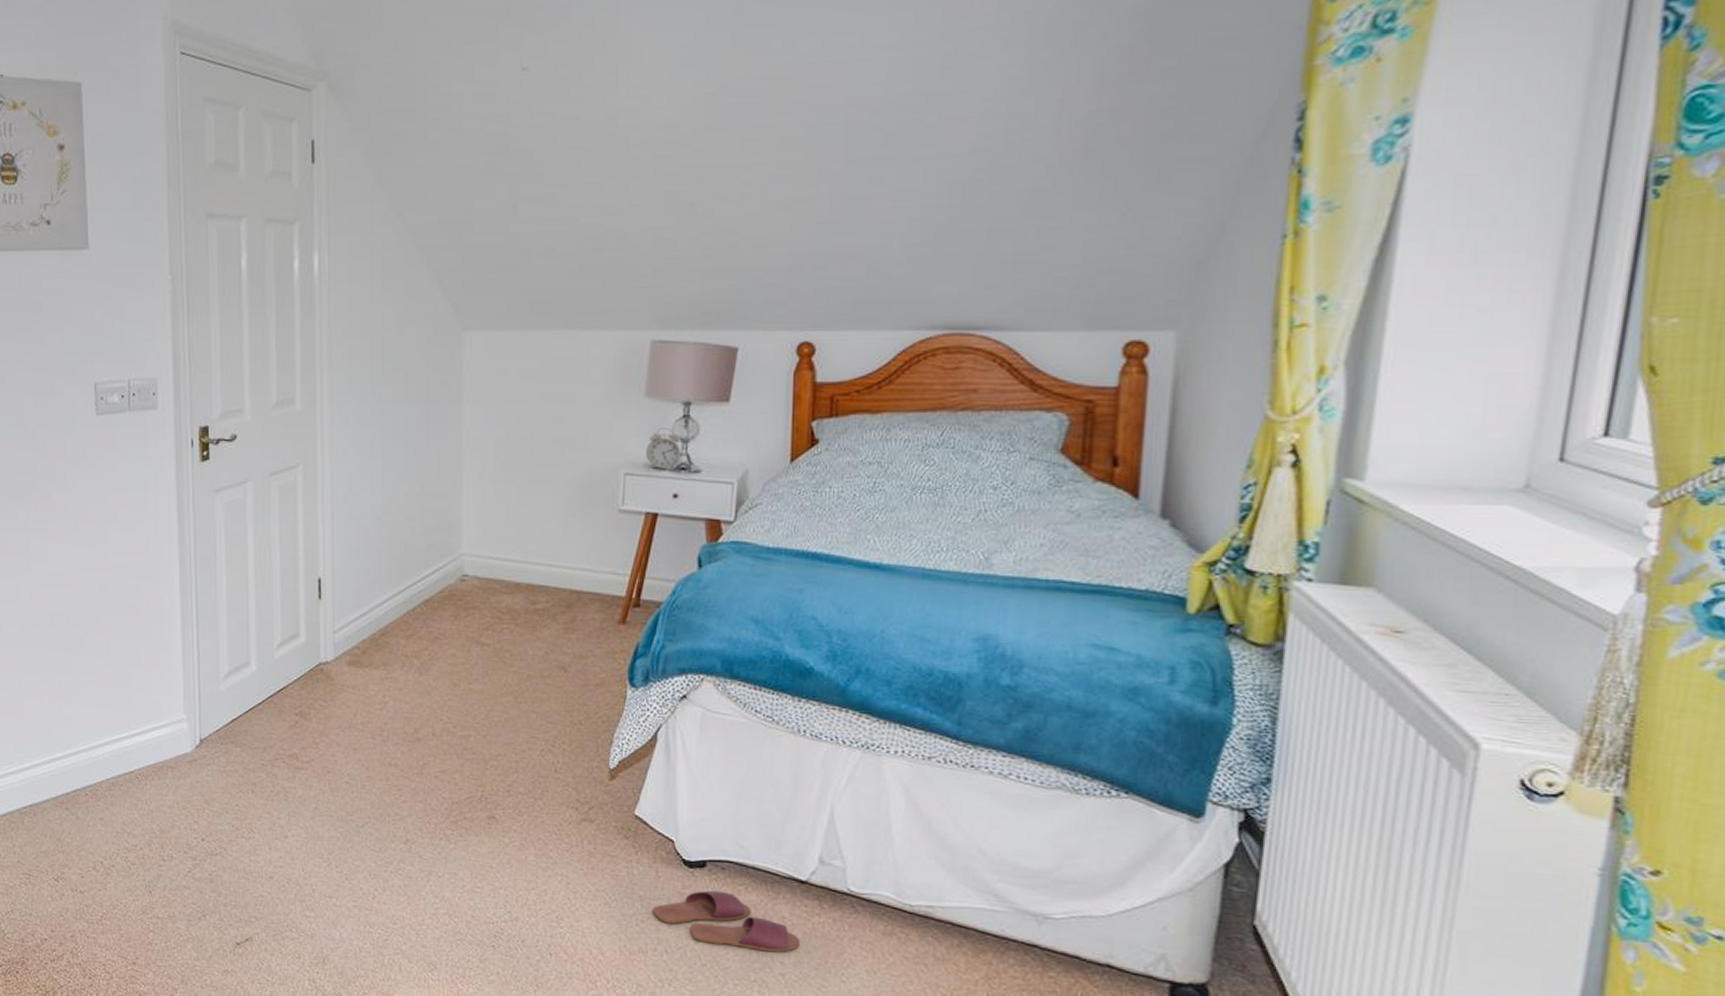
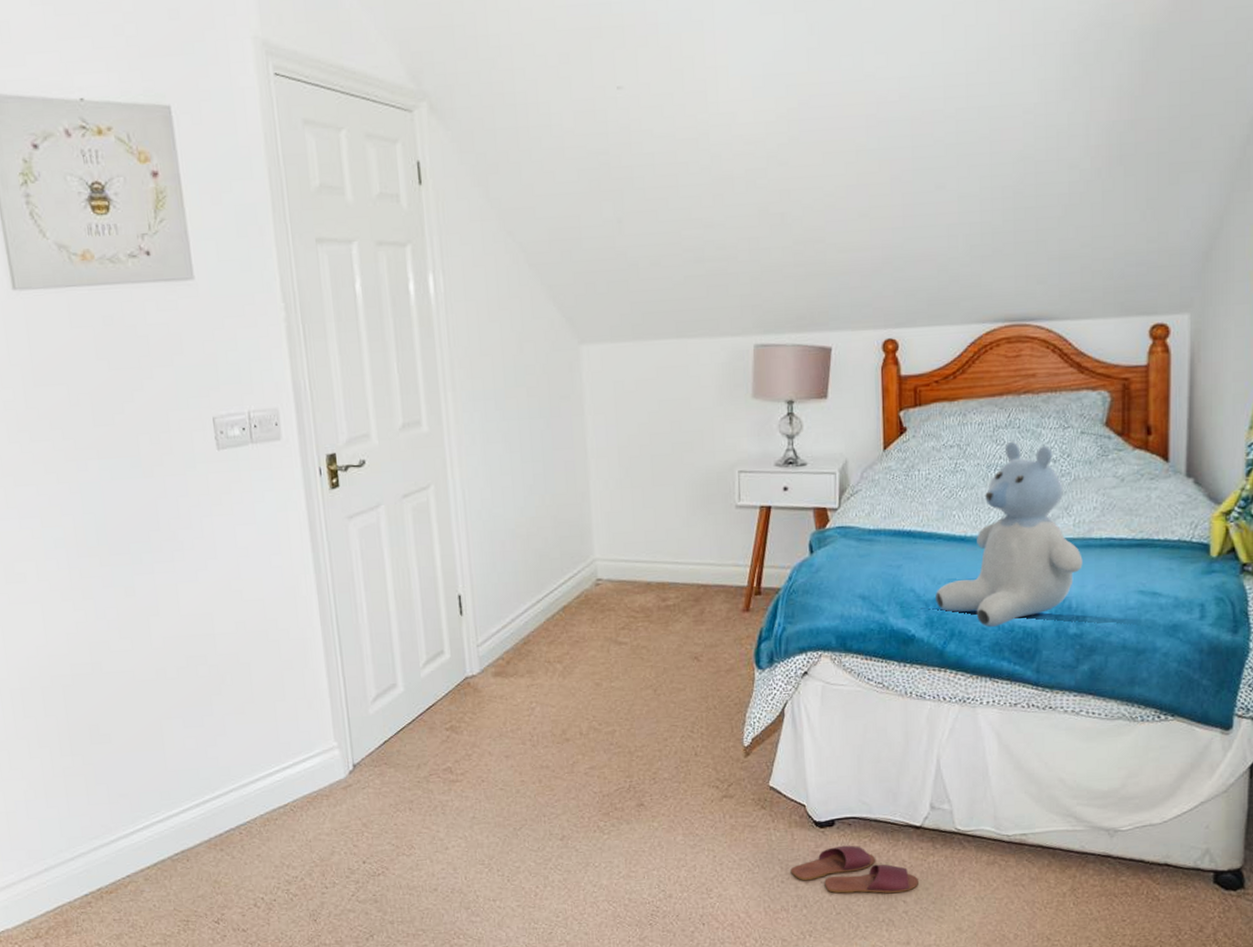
alarm clock: present [646,428,681,470] -> none [757,426,788,465]
stuffed bear: none [841,462,1023,669] -> present [936,441,1083,628]

